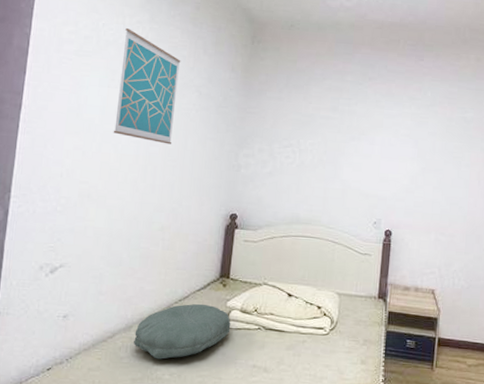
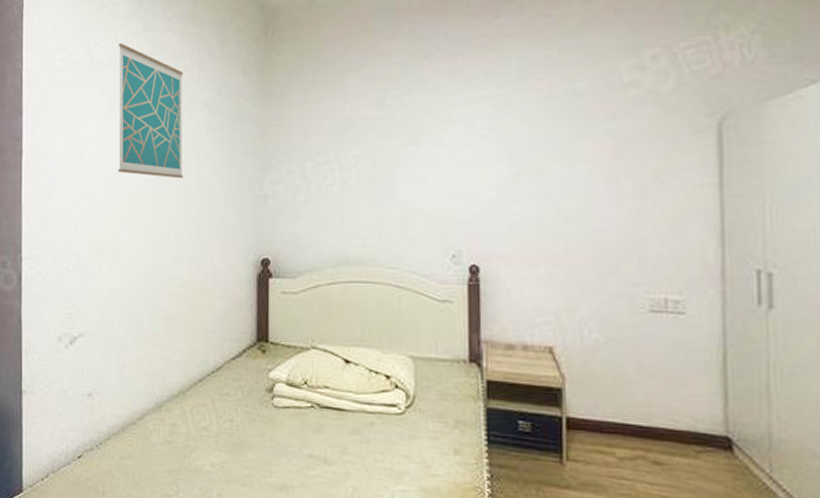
pillow: present [134,303,231,360] -> none [166,375,277,446]

